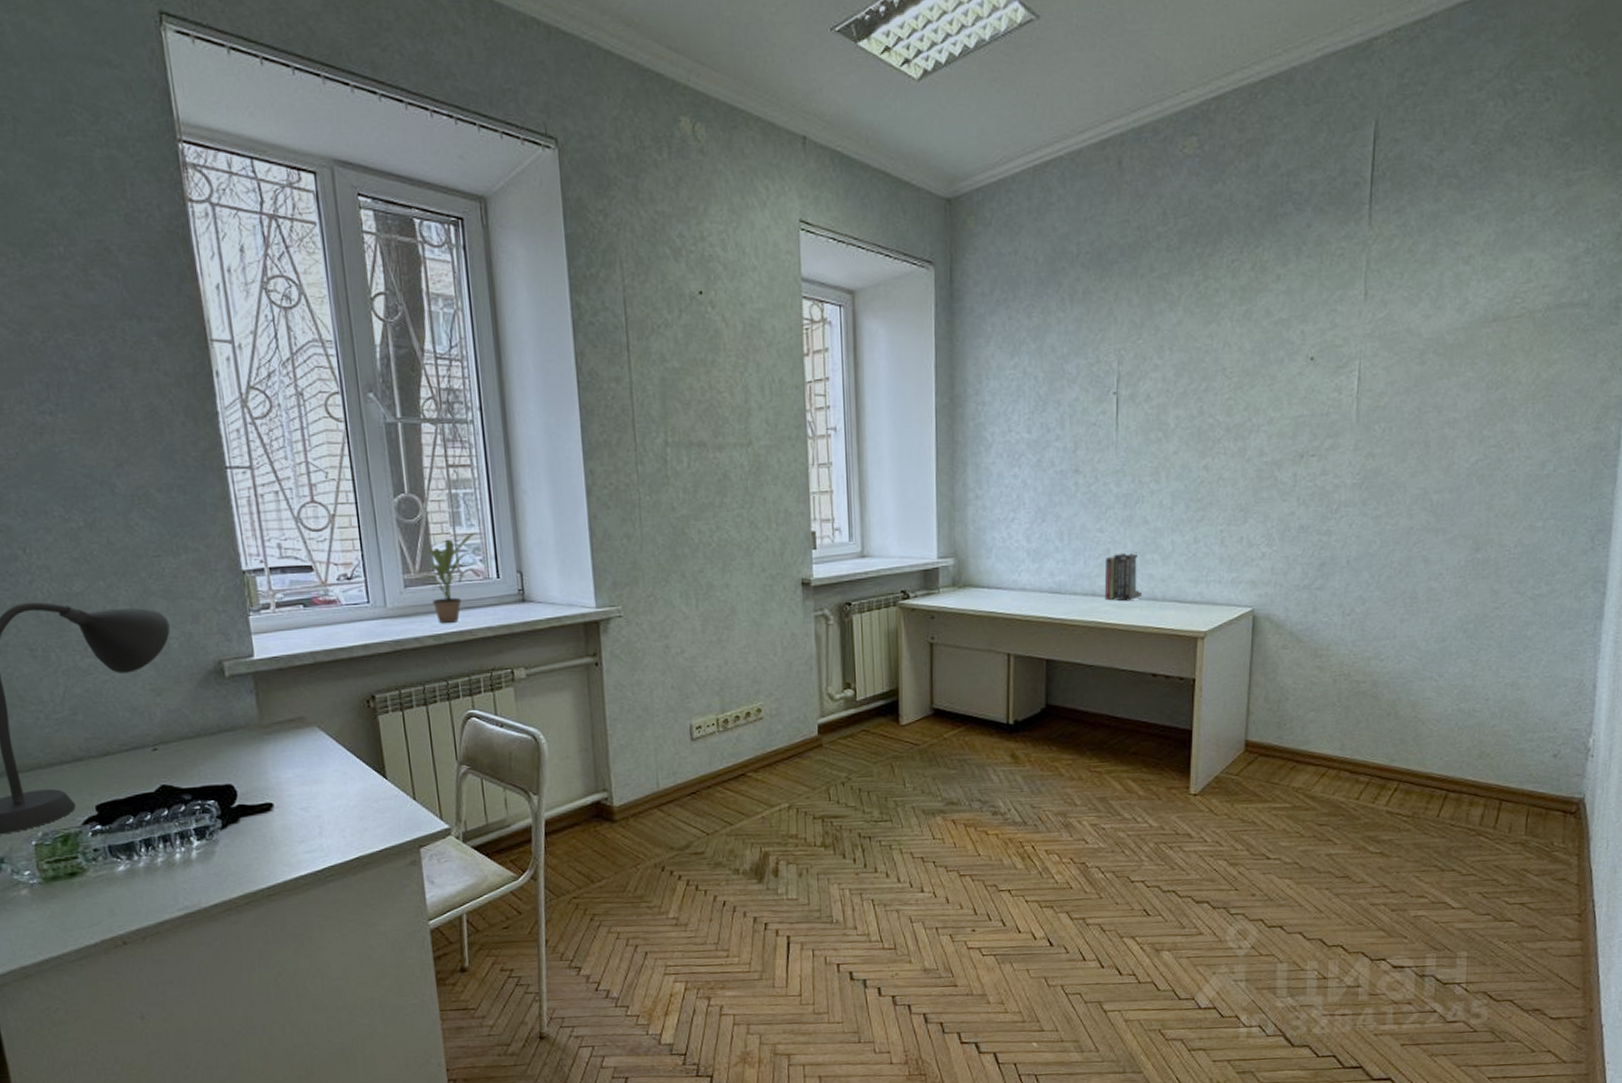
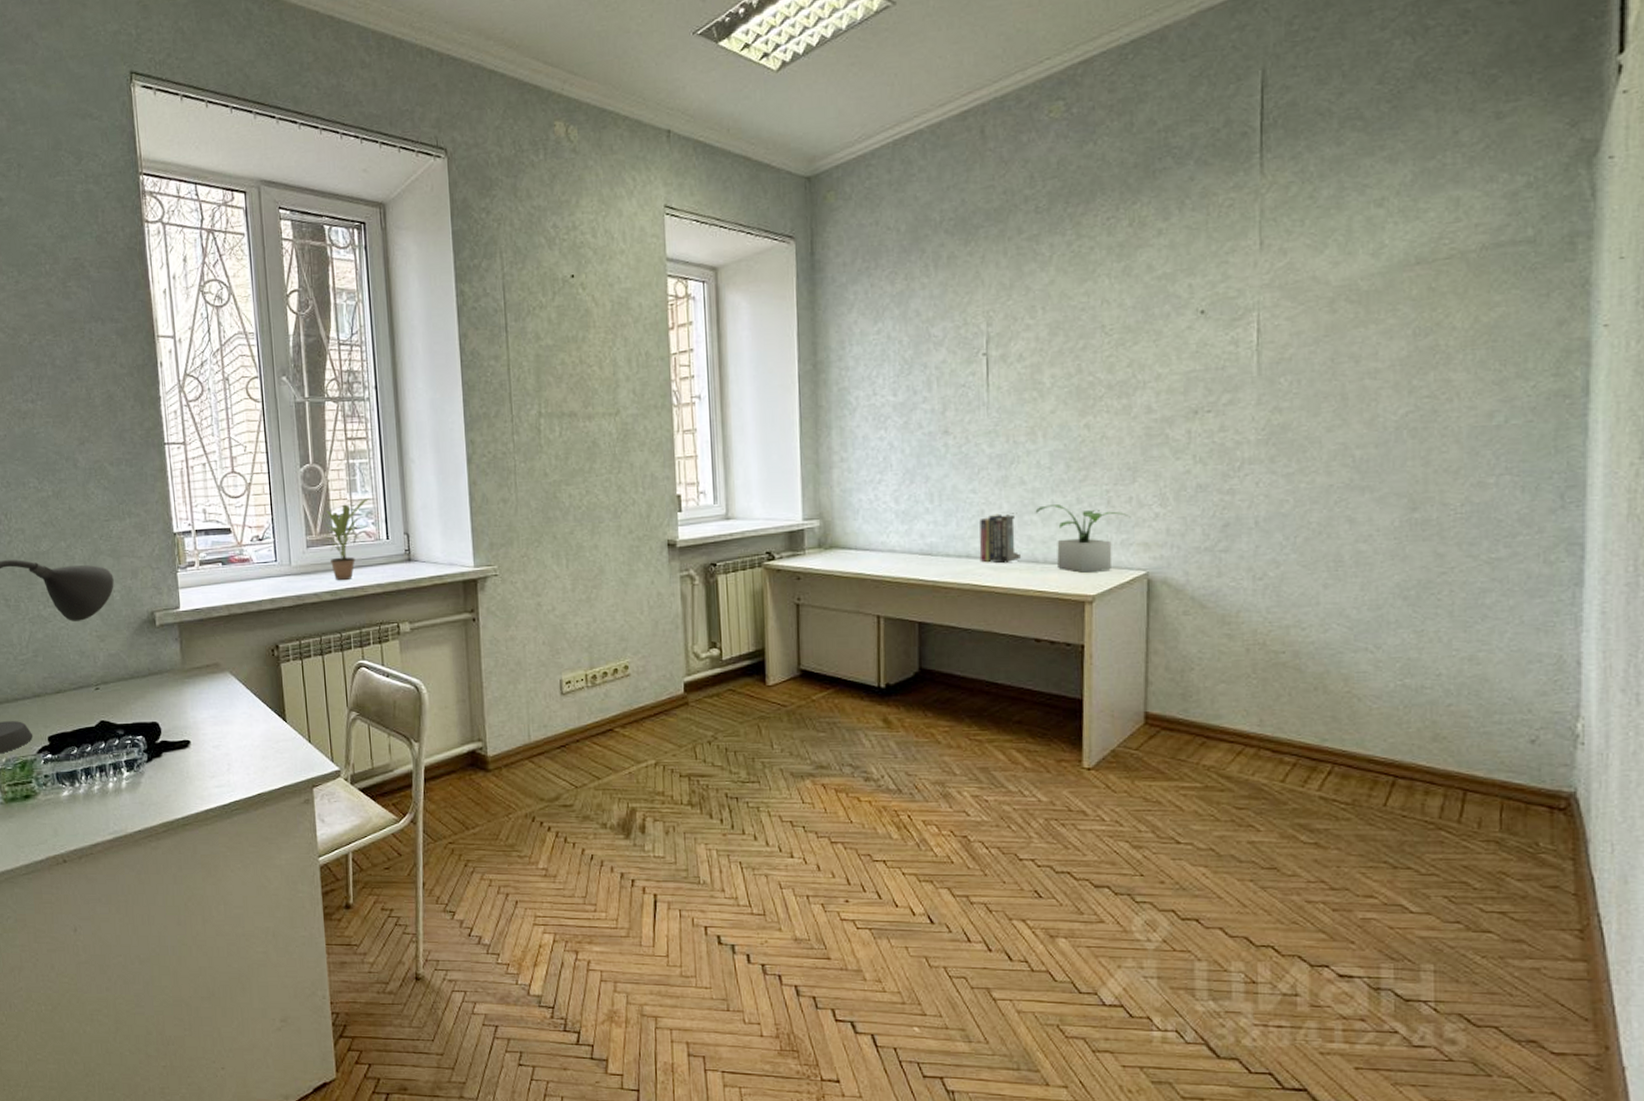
potted plant: none [1156,544,1241,610] -> present [1035,504,1131,573]

